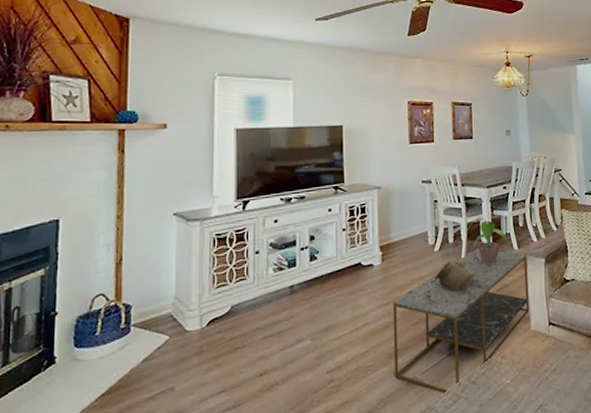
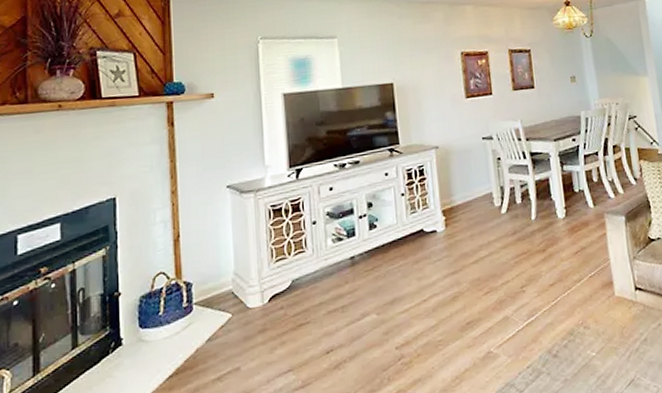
coffee table: present [393,248,530,395] -> none [461,207,612,370]
decorative bowl: present [435,260,478,294] -> none [504,223,551,259]
potted plant: present [466,217,510,265] -> none [535,173,584,225]

